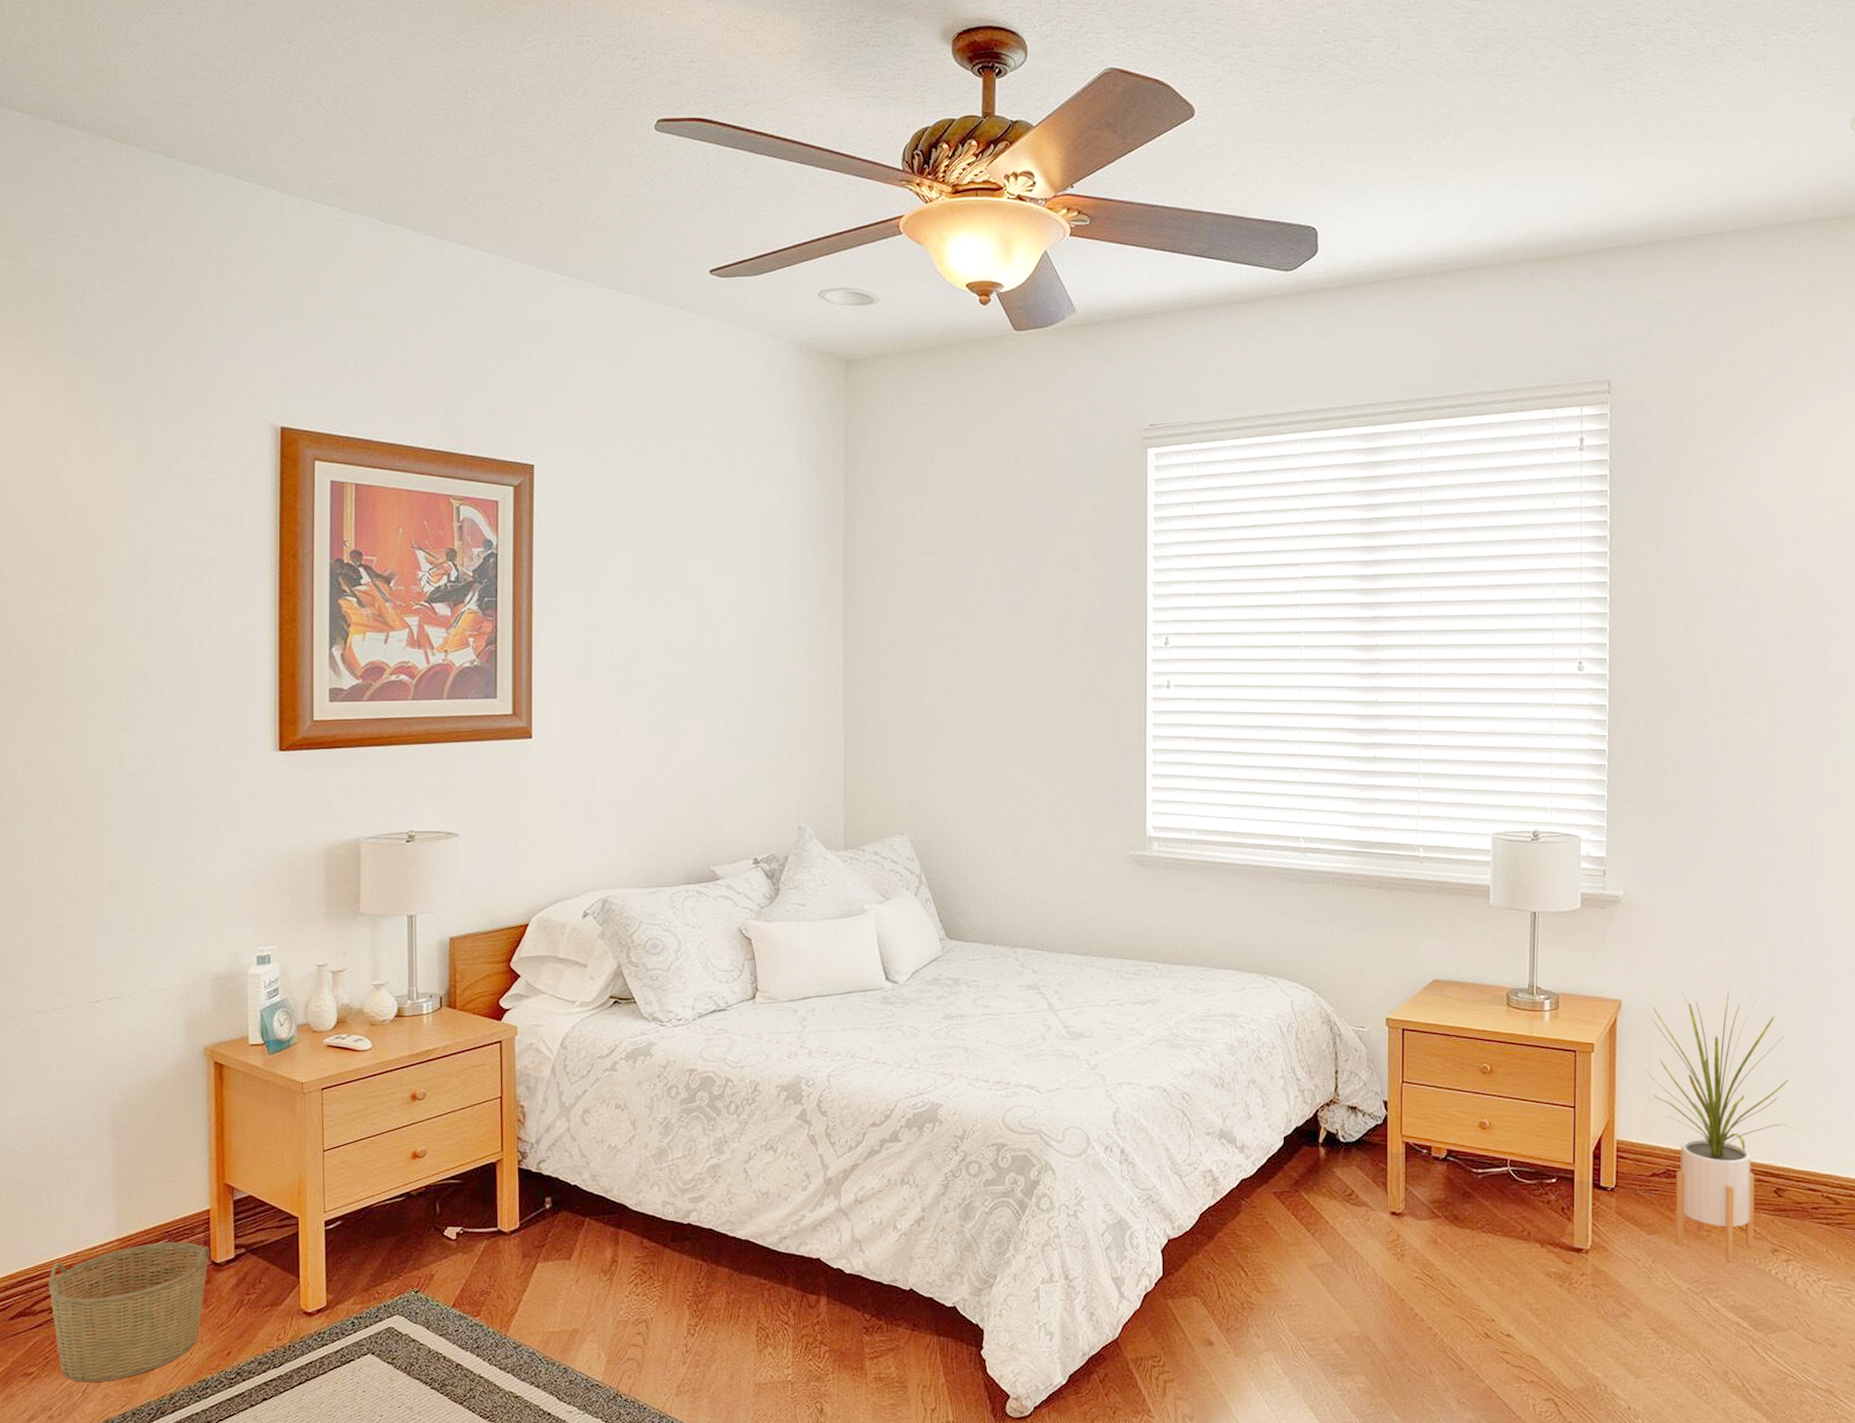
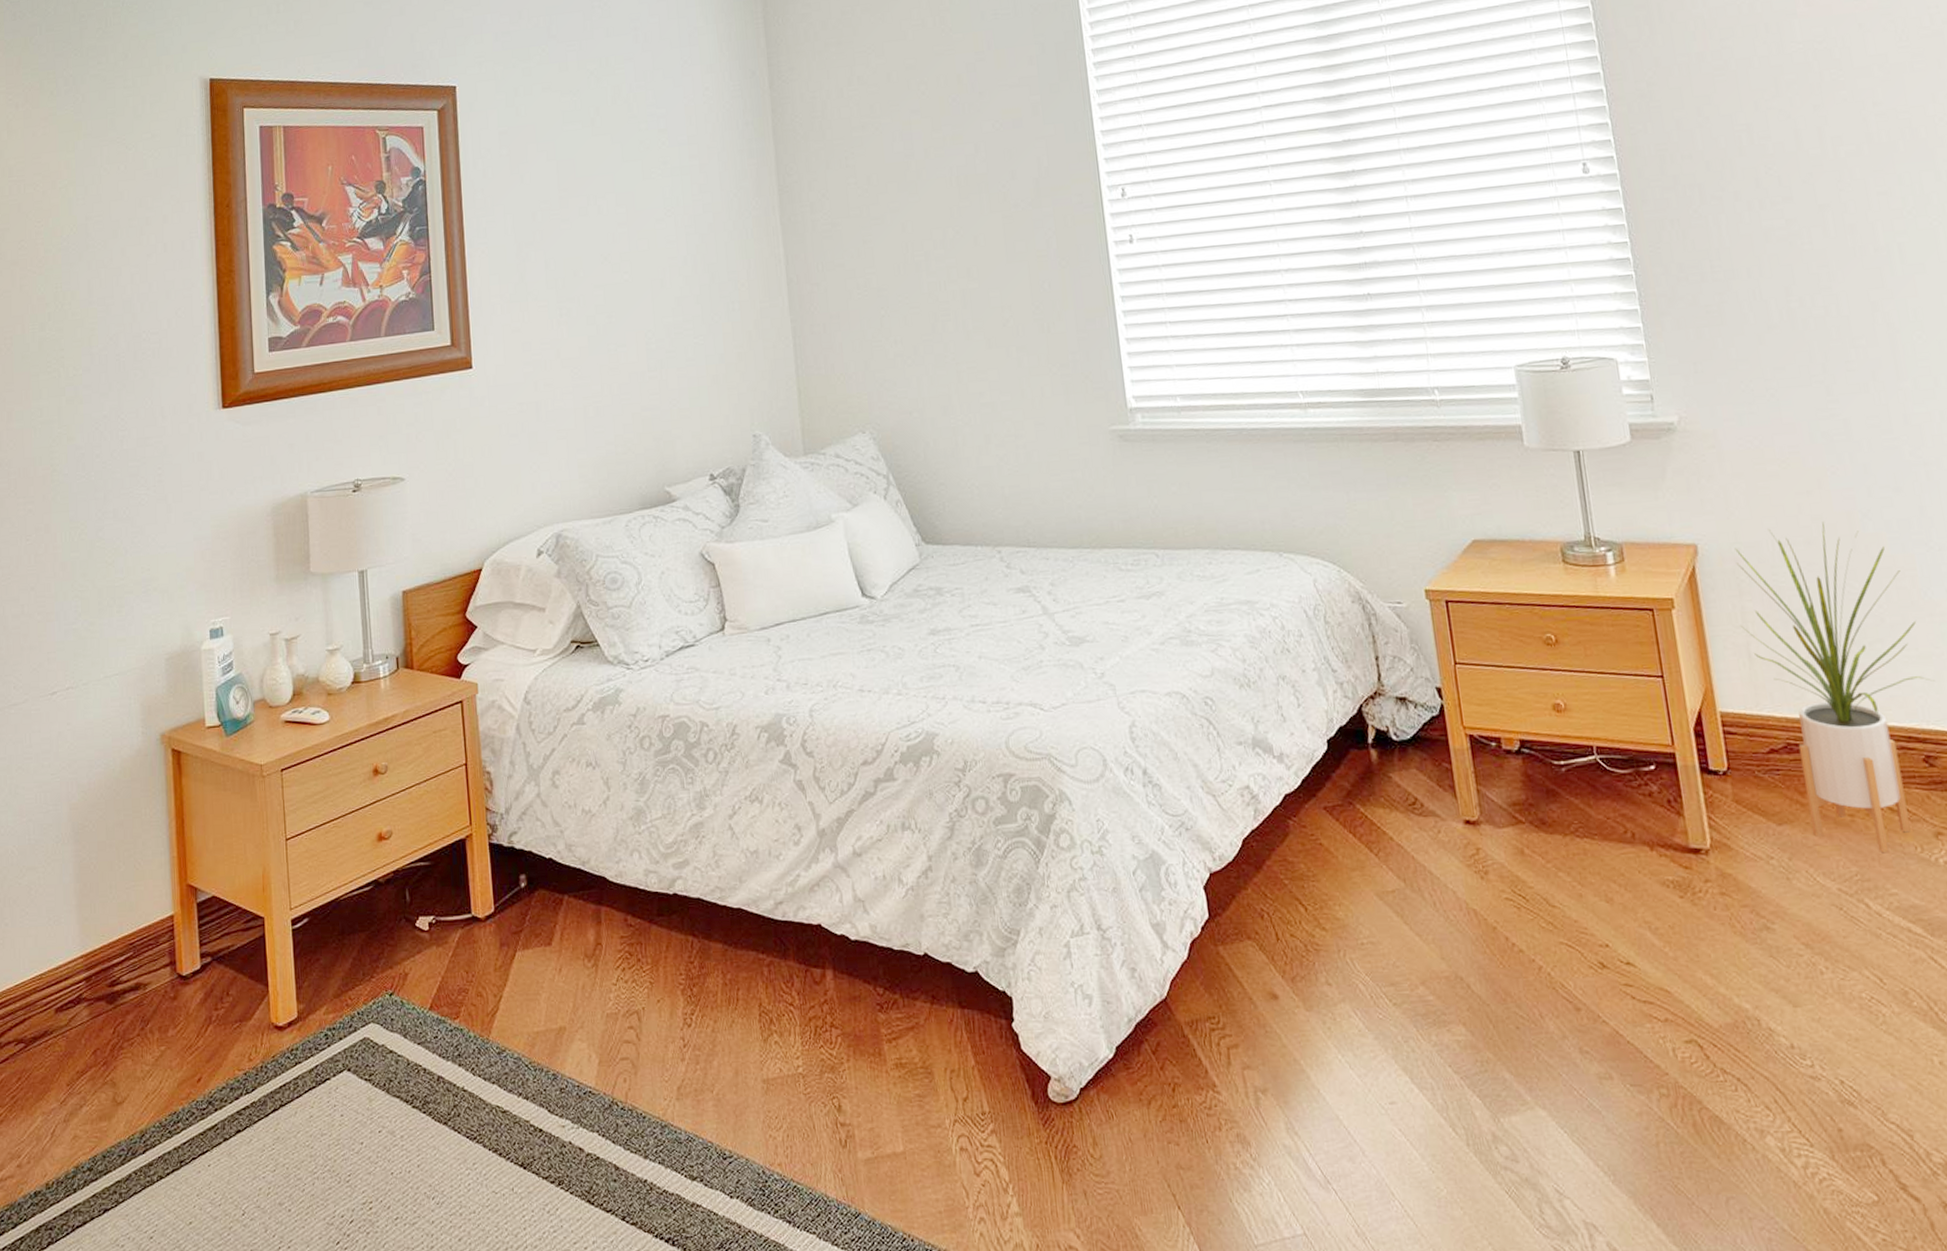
basket: present [48,1242,211,1383] -> none [13,954,176,1123]

